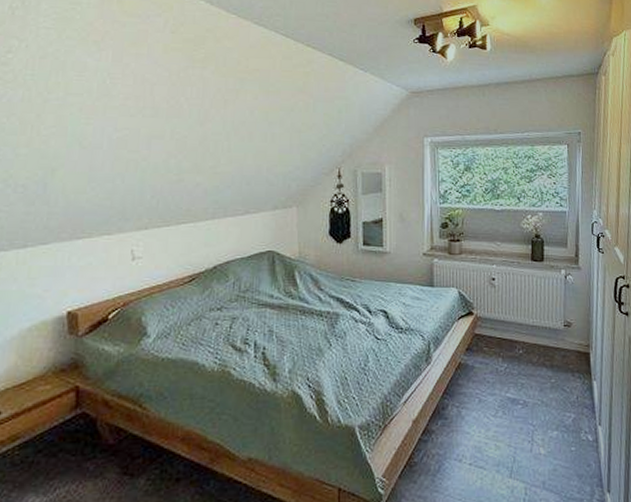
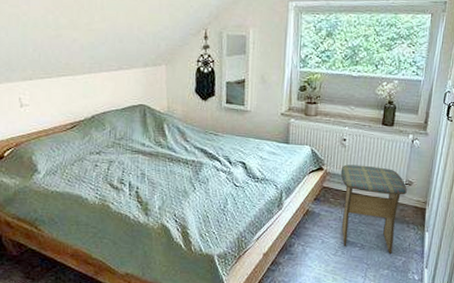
stool: none [492,306,567,410] -> present [340,164,407,254]

